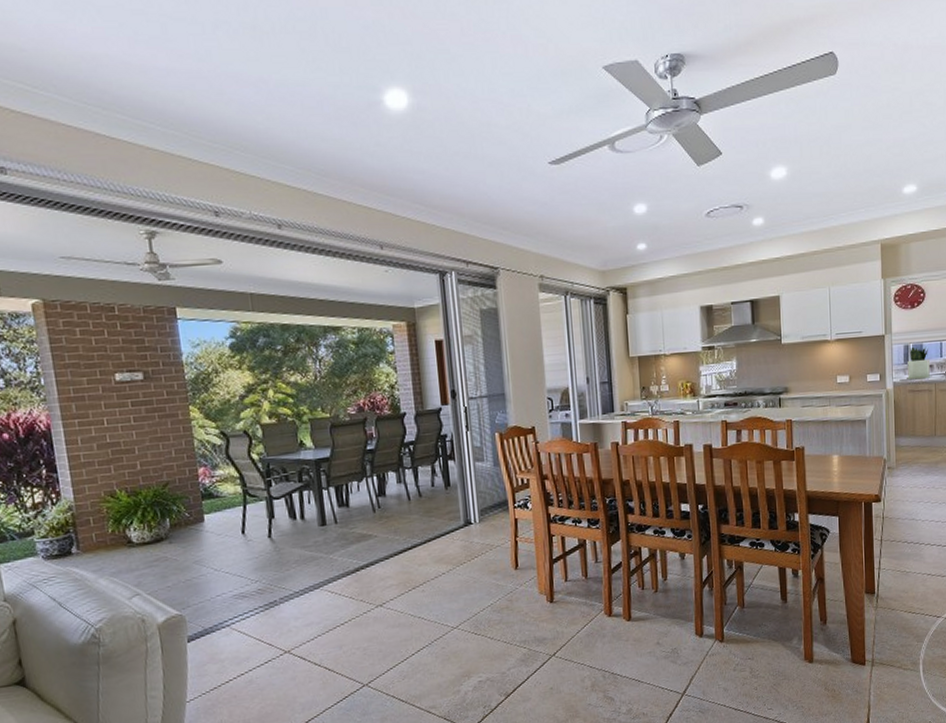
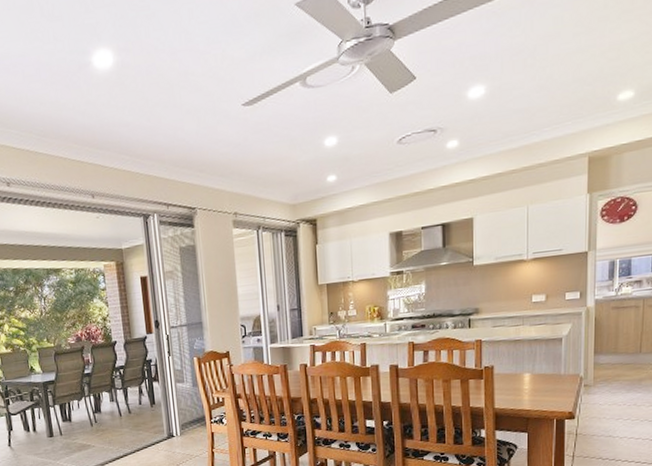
planter: present [907,346,932,380] -> none [611,261,641,297]

